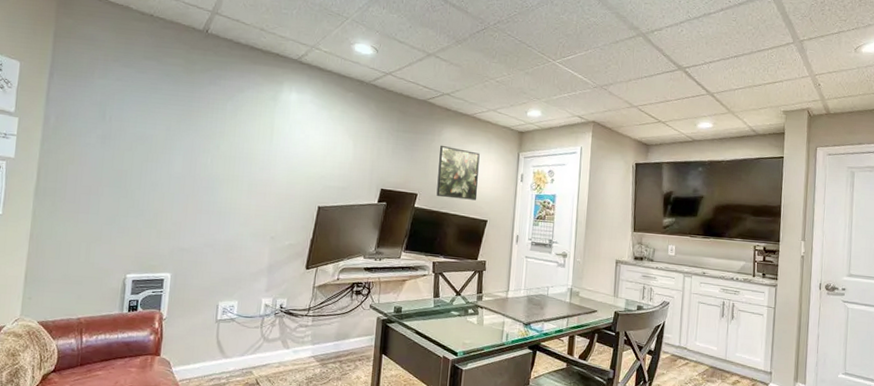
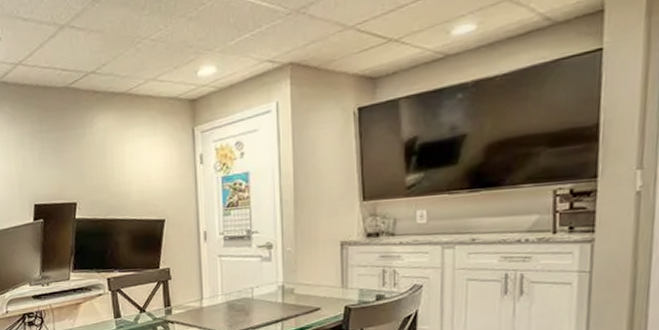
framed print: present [436,145,480,200] -> none [94,137,148,202]

